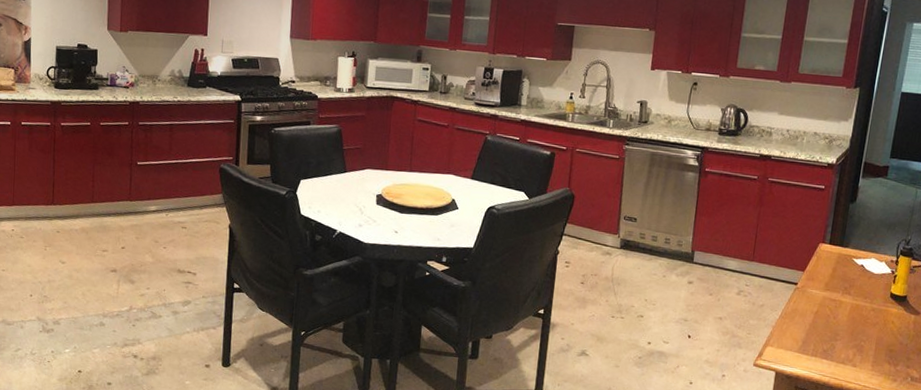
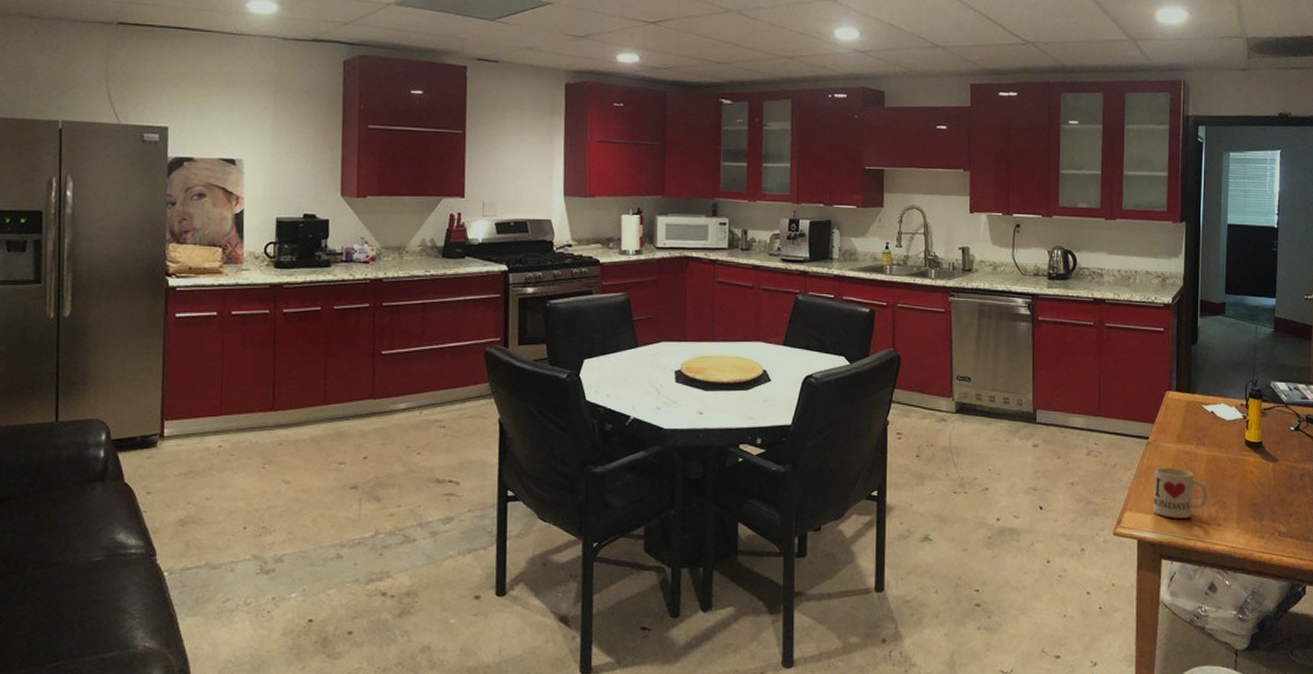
mug: none [793,310,848,358] -> present [1153,467,1208,518]

